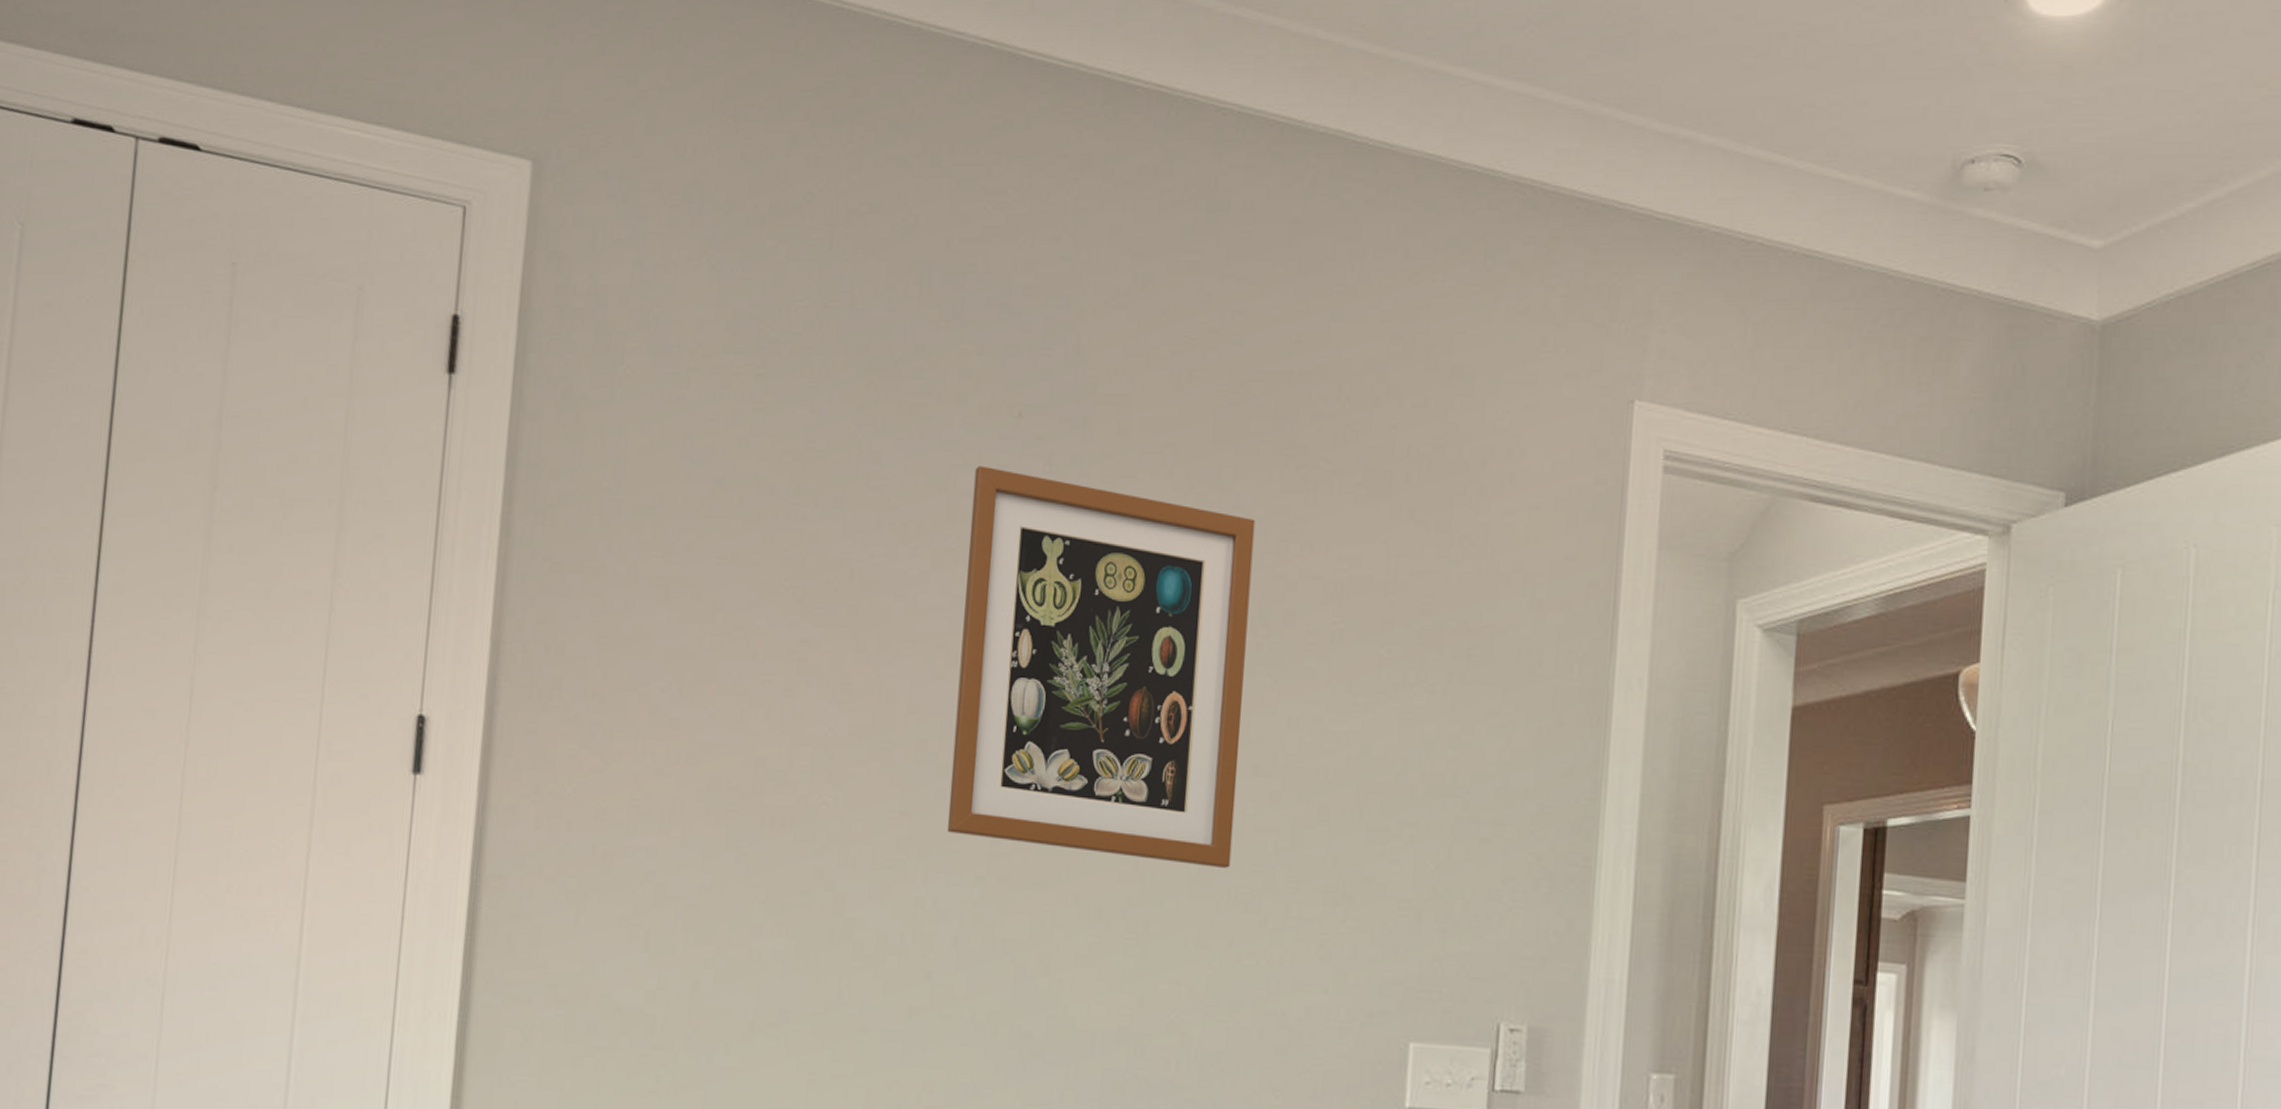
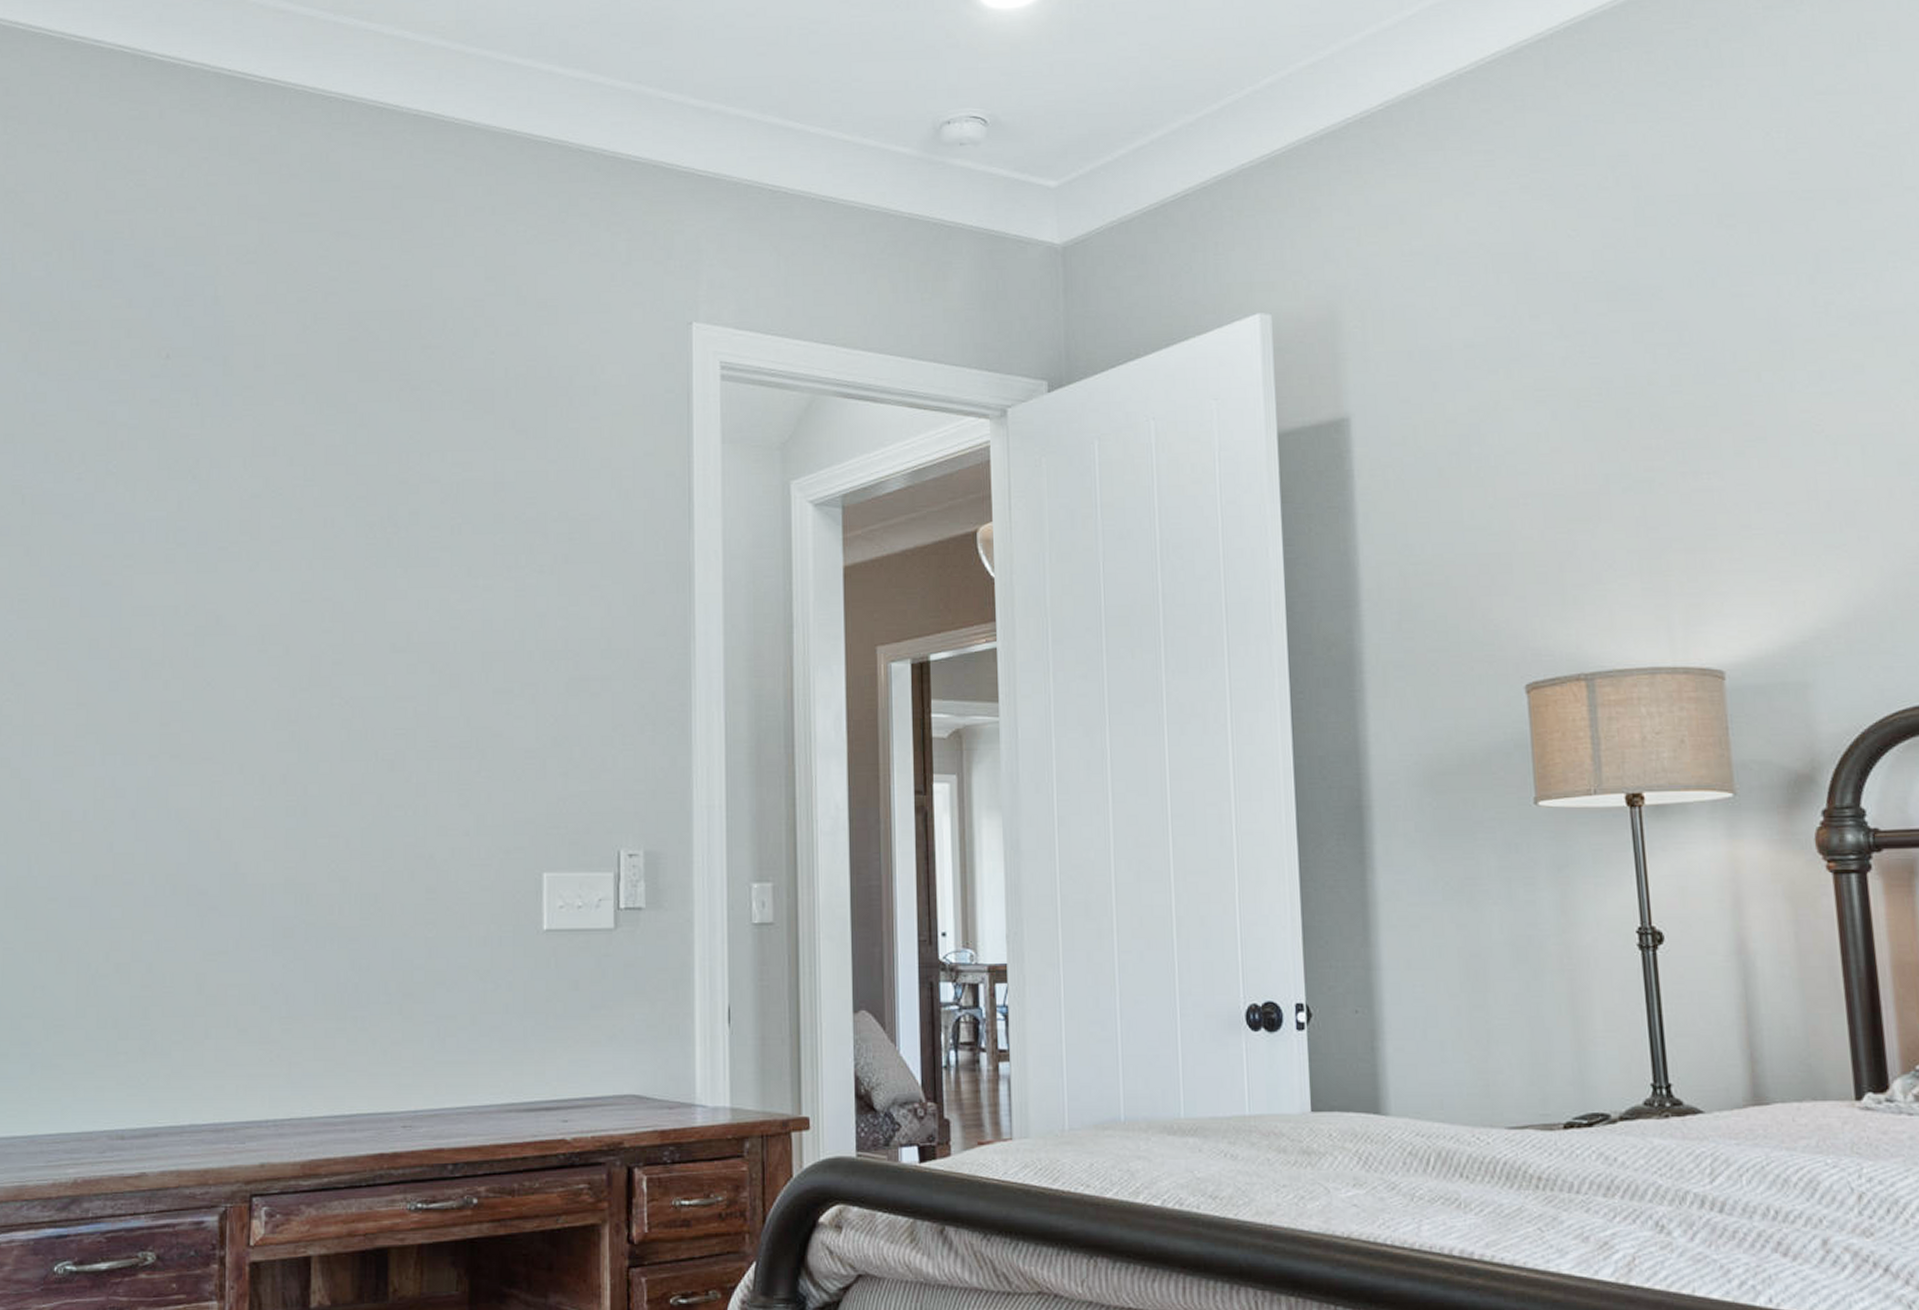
wall art: present [946,465,1256,869] -> none [120,401,379,734]

